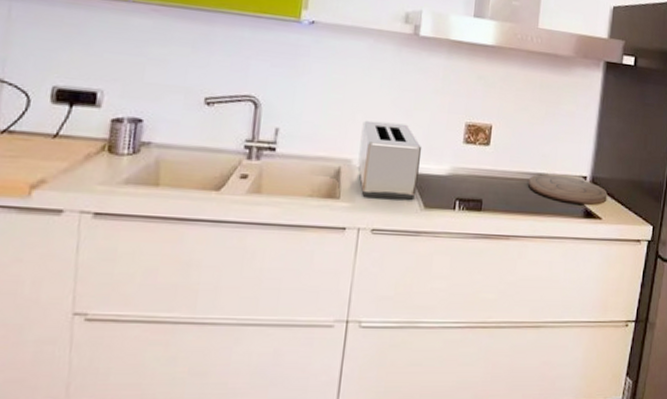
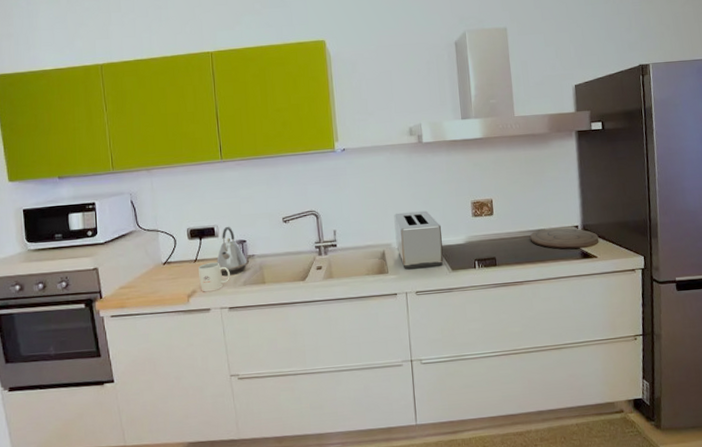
mug: none [54,142,108,186] -> present [198,262,230,292]
kettle: none [89,94,139,167] -> present [216,226,248,276]

